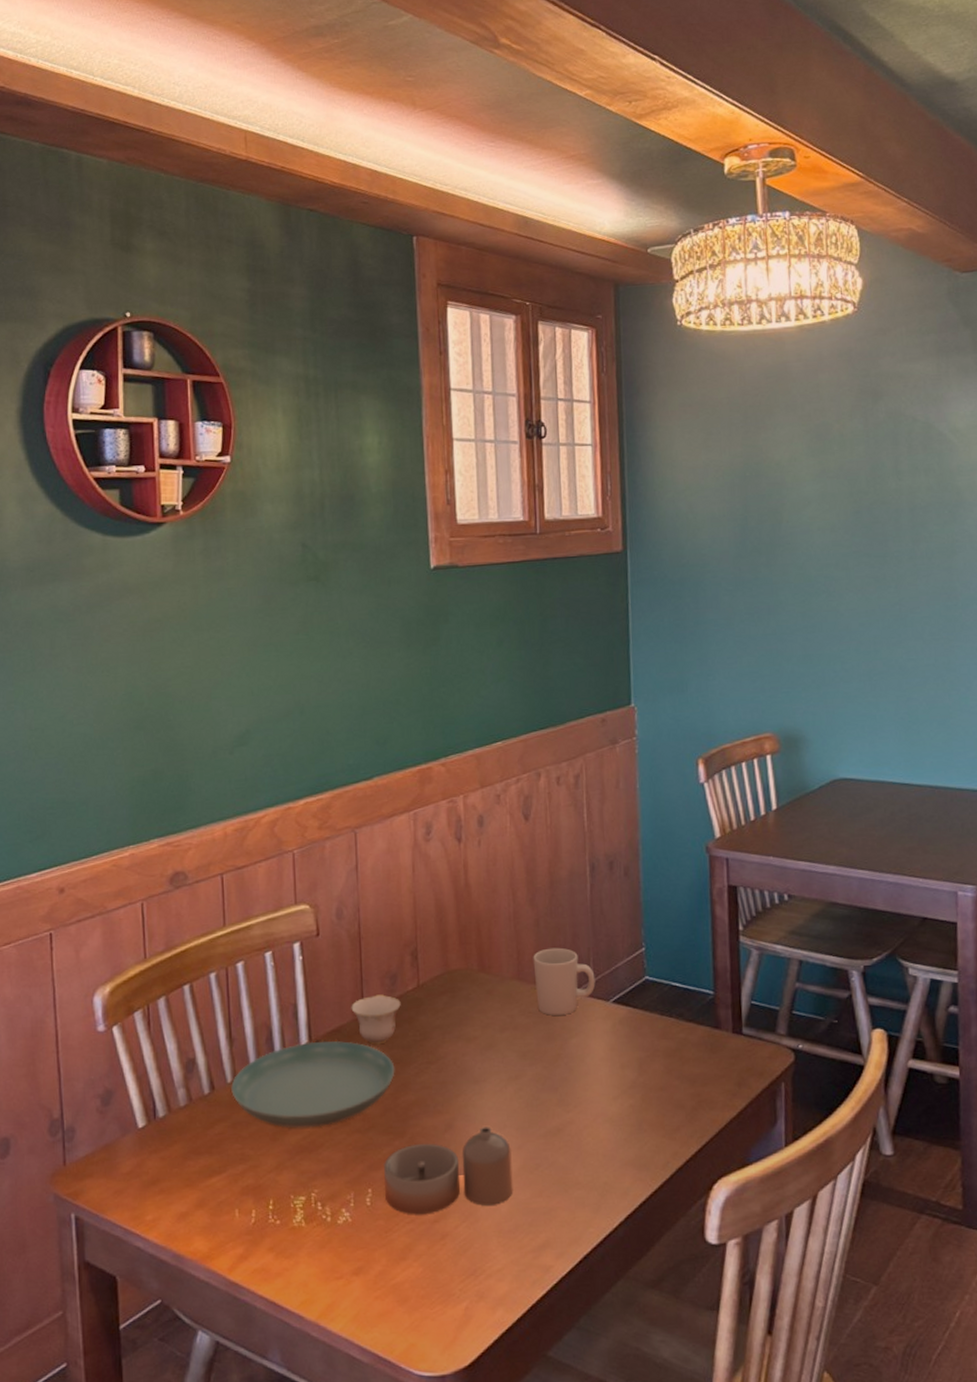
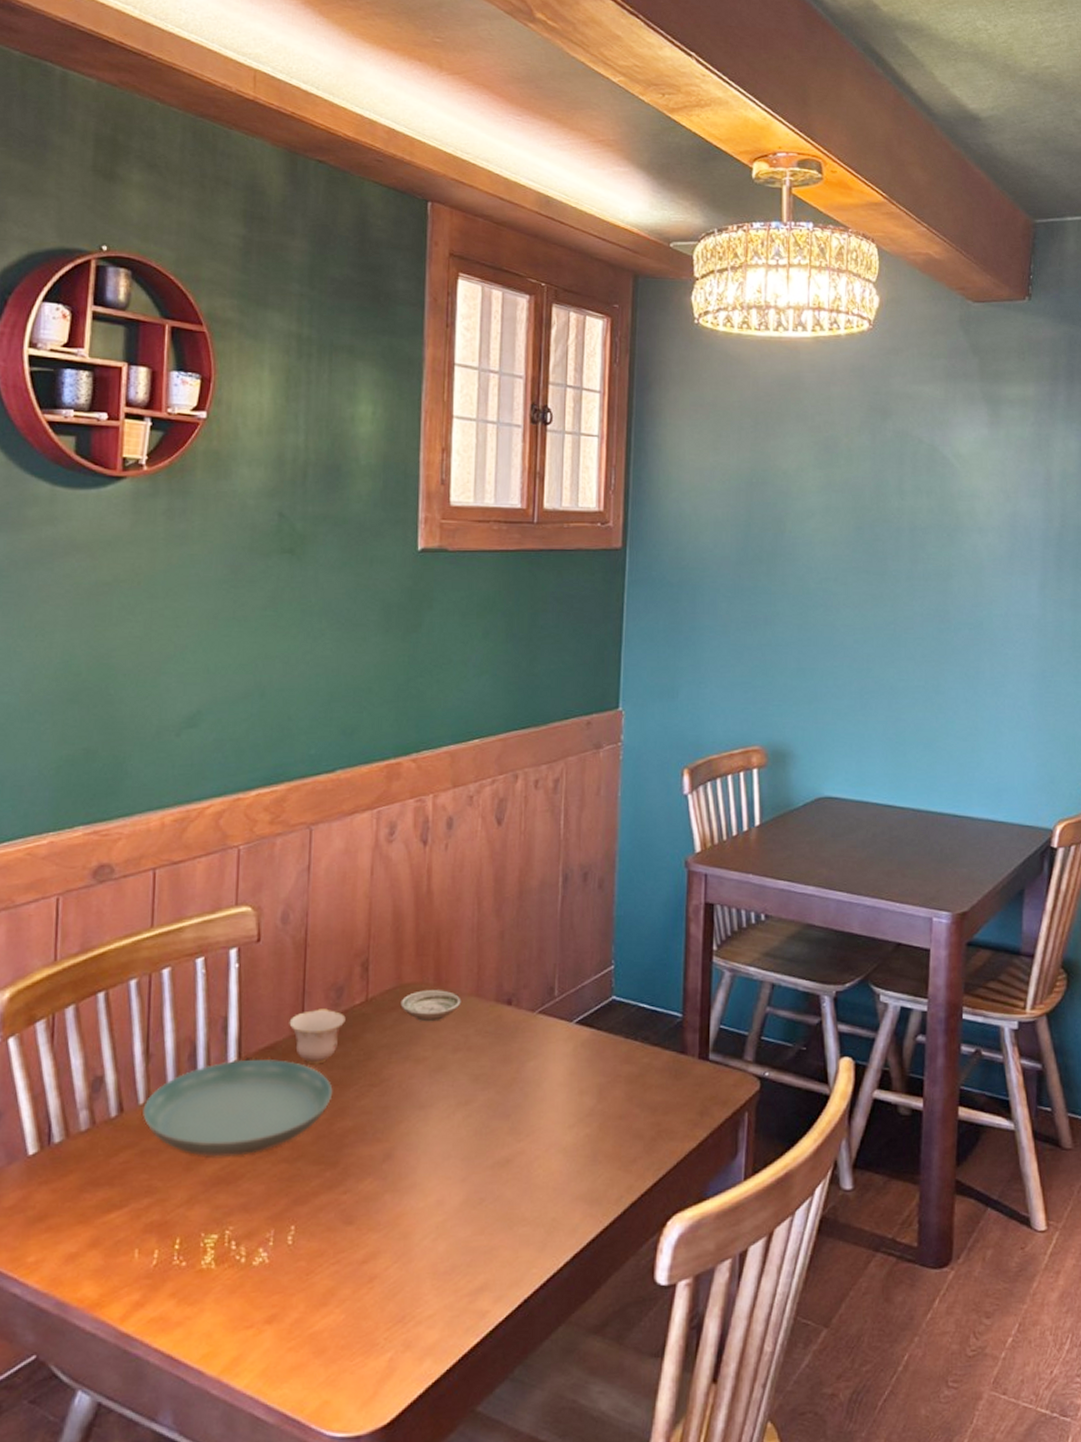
sugar bowl: present [384,1127,513,1214] -> none [310,1157,454,1254]
saucer: none [449,975,505,1005] -> present [400,990,461,1022]
mug: present [533,947,596,1015] -> none [494,962,559,1036]

